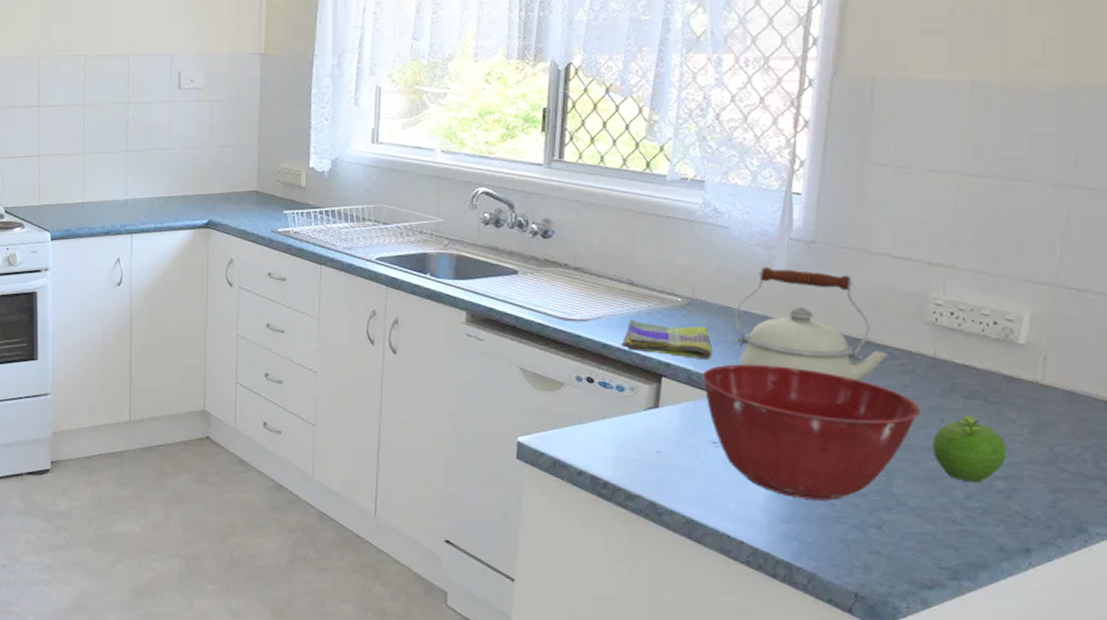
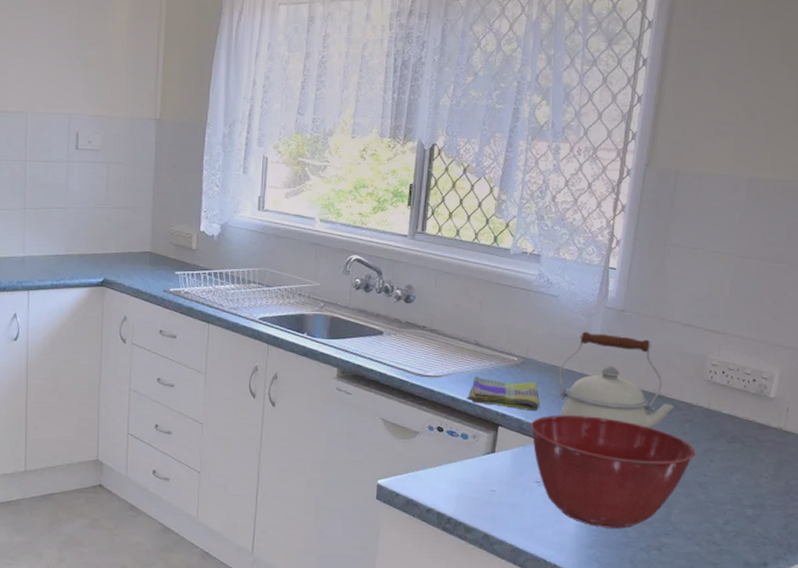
fruit: present [932,415,1006,482] -> none [702,456,756,510]

